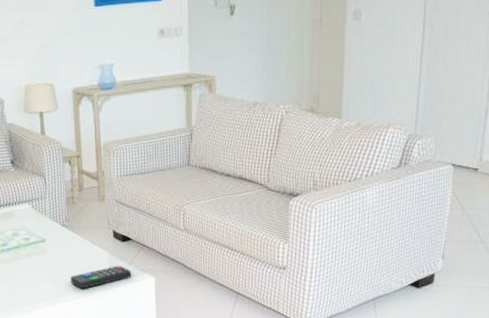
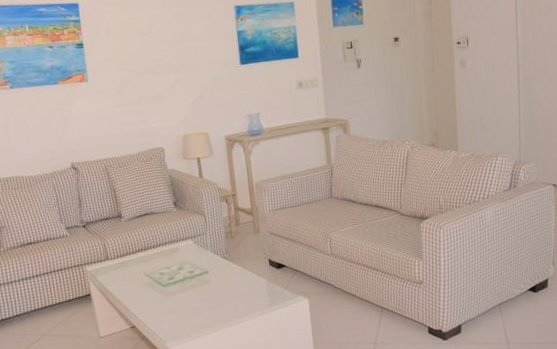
remote control: present [71,266,132,289] -> none [233,290,288,314]

